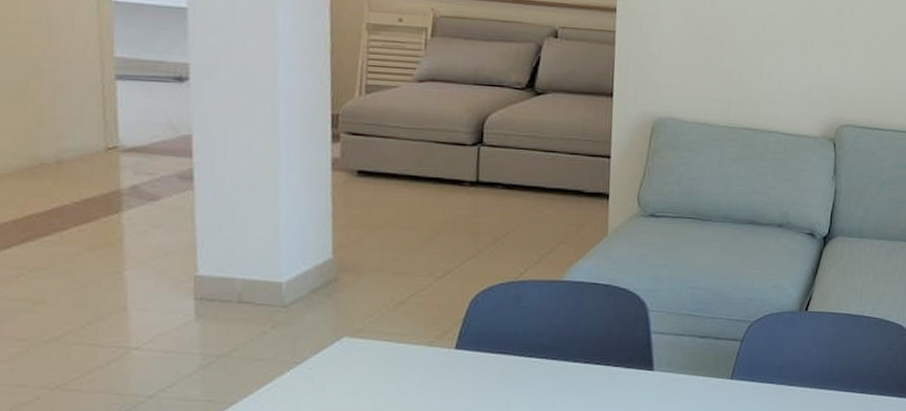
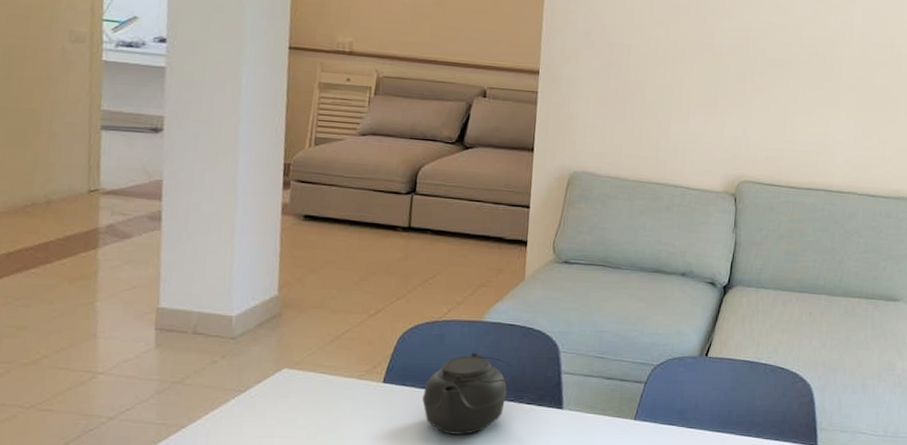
teapot: none [500,314,597,401] -> present [422,352,512,435]

